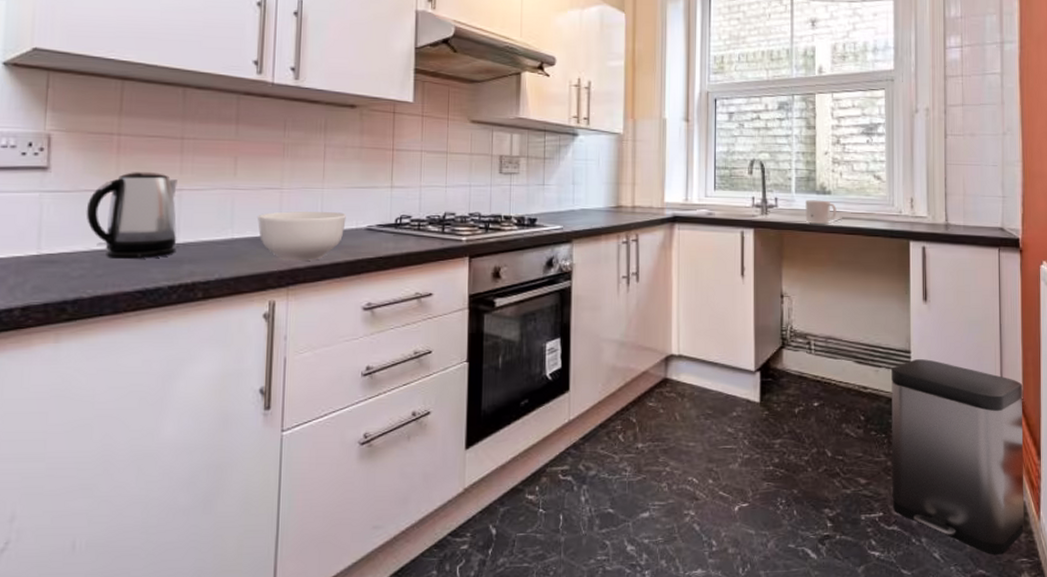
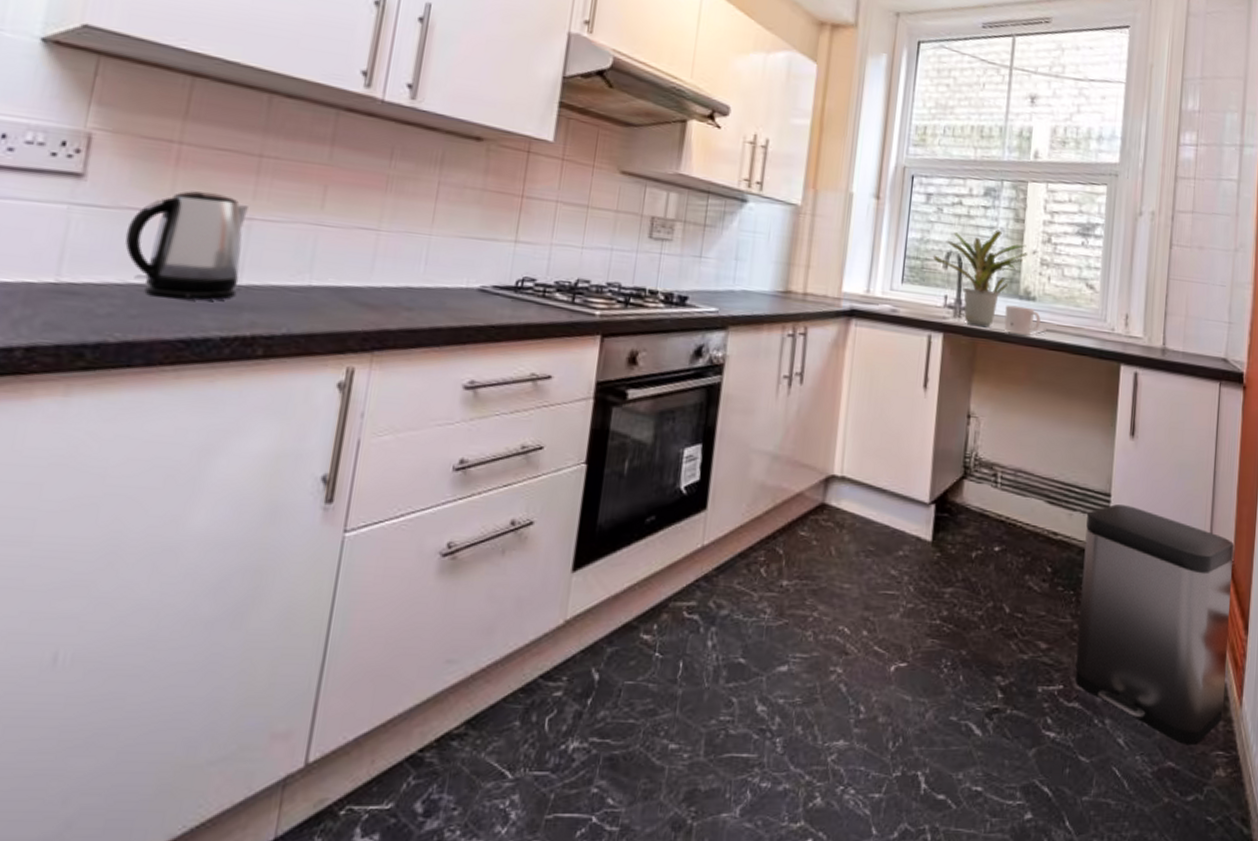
bowl: present [257,211,346,262] -> none [343,258,456,322]
potted plant: none [739,137,820,220] -> present [932,230,1027,327]

